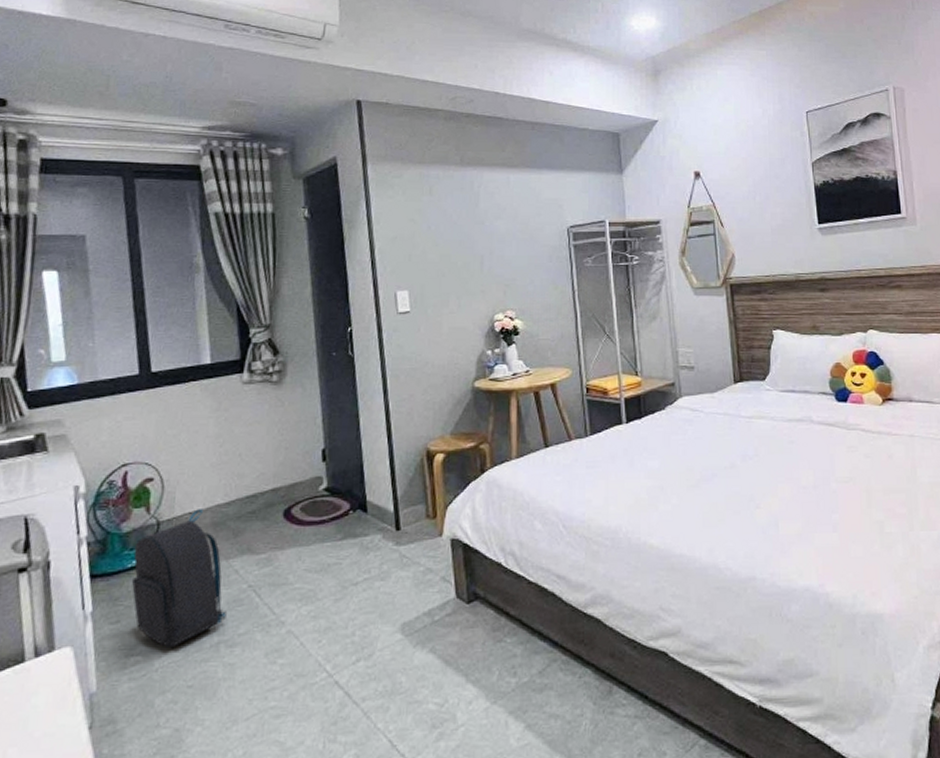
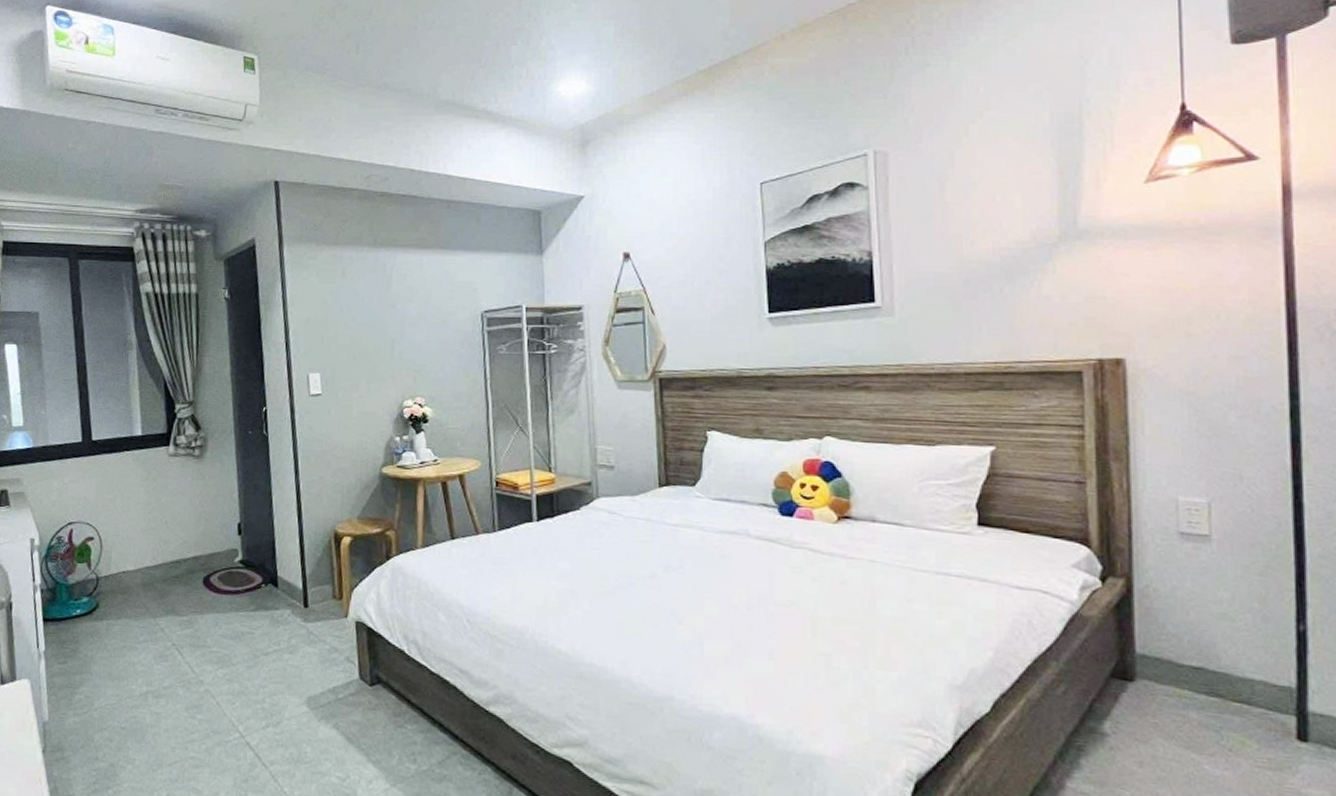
backpack: present [132,509,227,647] -> none [76,569,154,691]

